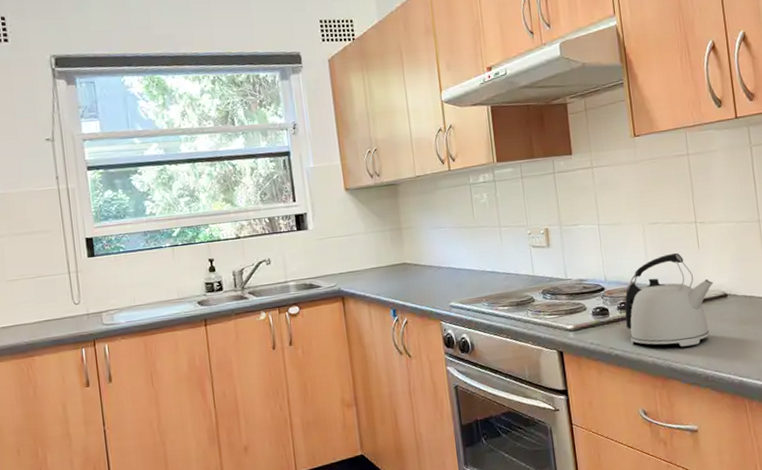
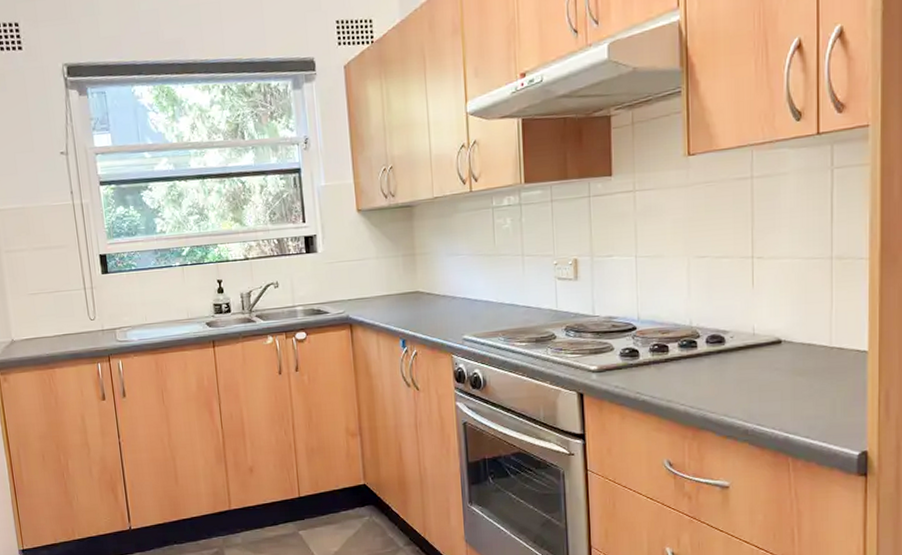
kettle: present [624,252,713,347] -> none [657,291,766,396]

